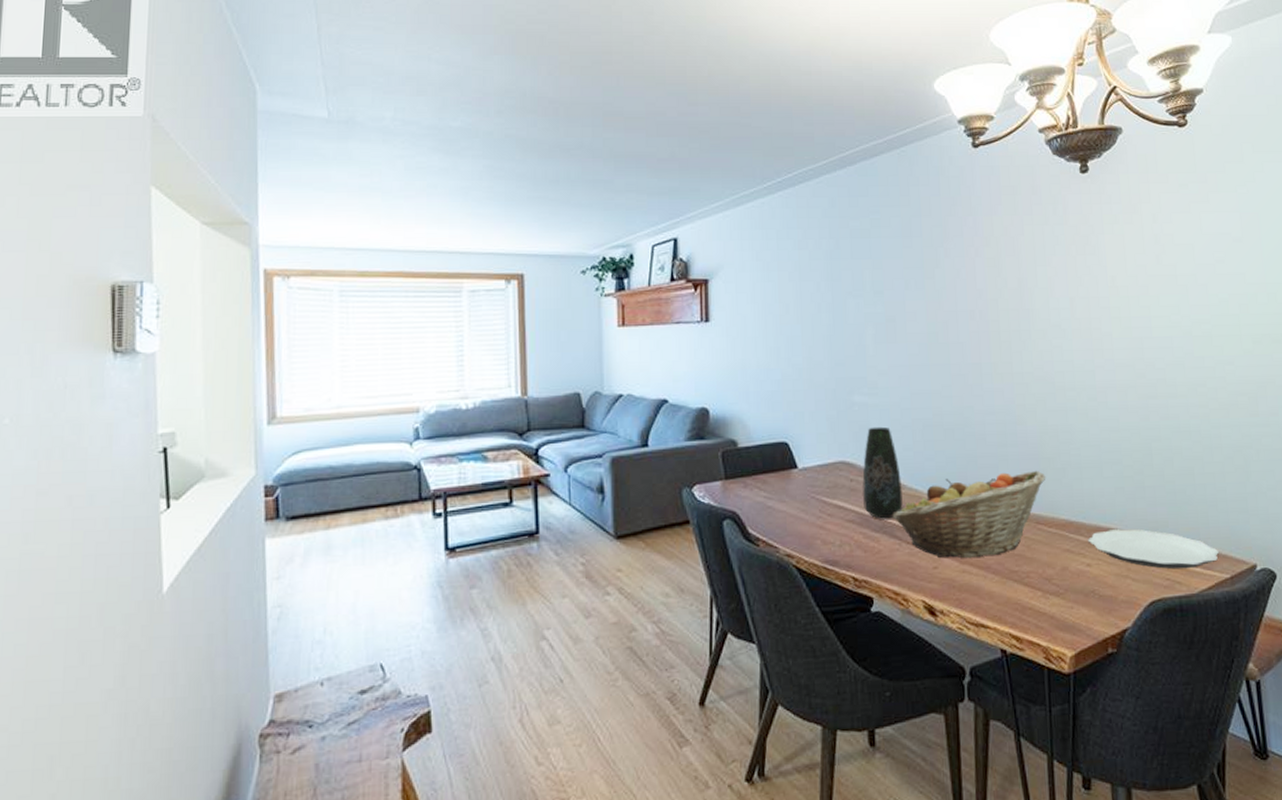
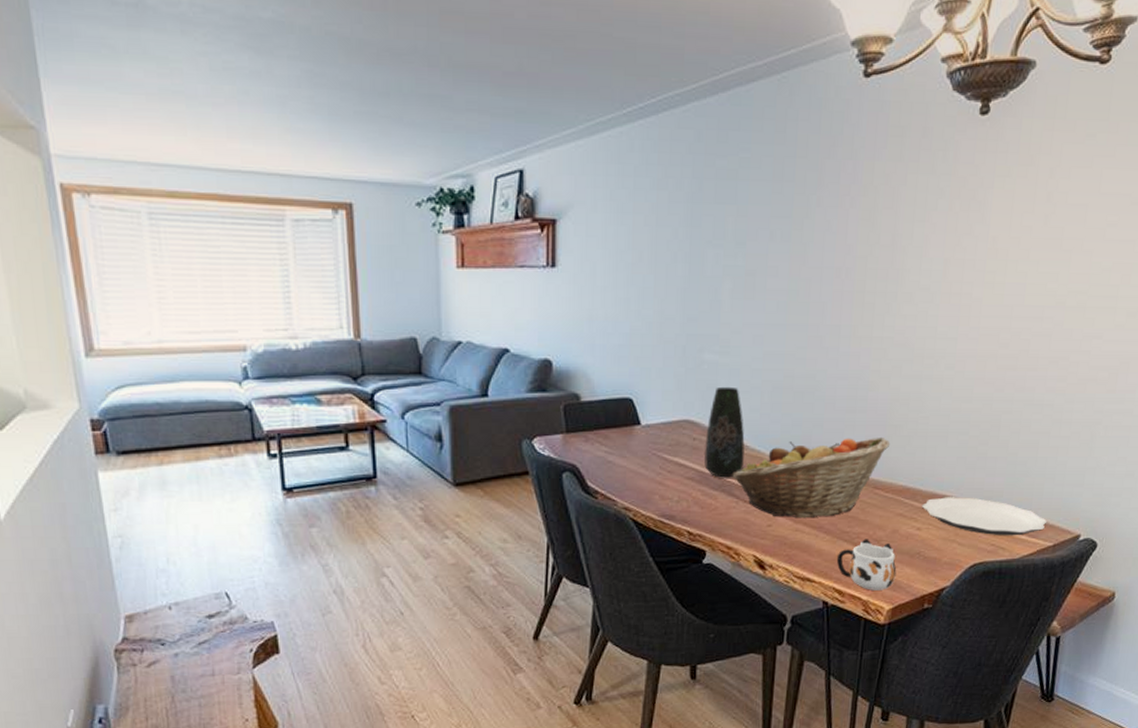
mug: none [1008,578,1074,635] -> present [836,539,897,590]

